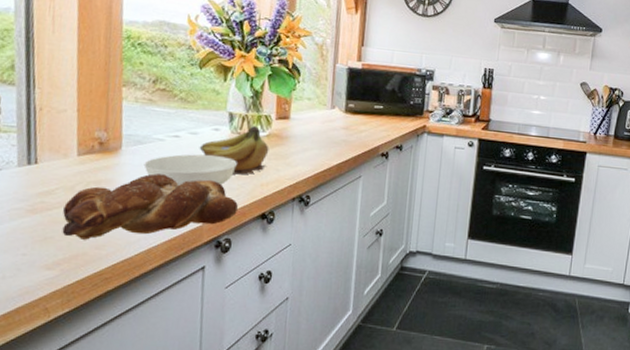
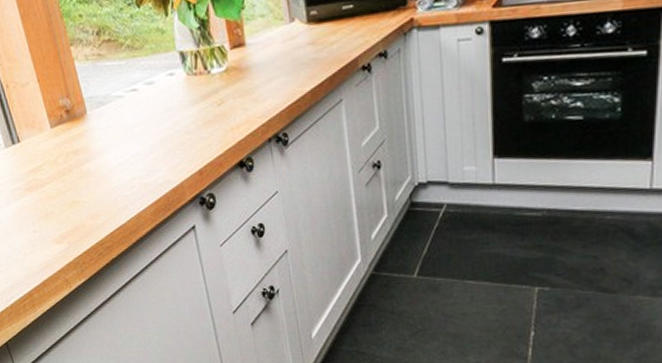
bread loaf: present [62,173,238,240] -> none [53,131,213,211]
bowl: present [144,154,237,186] -> none [111,103,202,143]
fruit: present [199,126,269,175] -> none [158,62,232,122]

